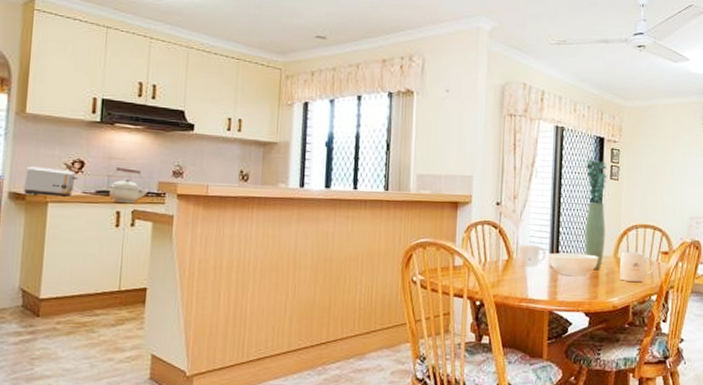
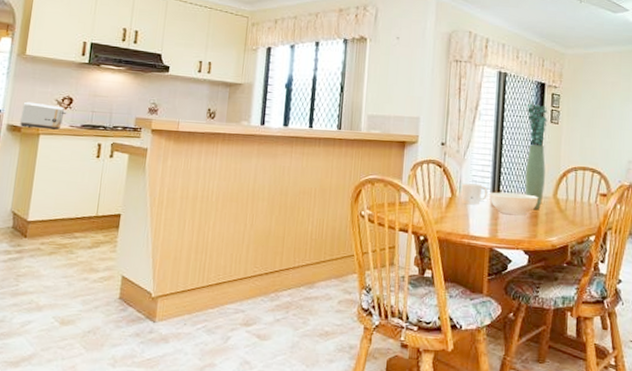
kettle: present [108,166,149,204] -> none [92,103,128,138]
mug: present [619,251,655,282] -> none [558,192,594,223]

